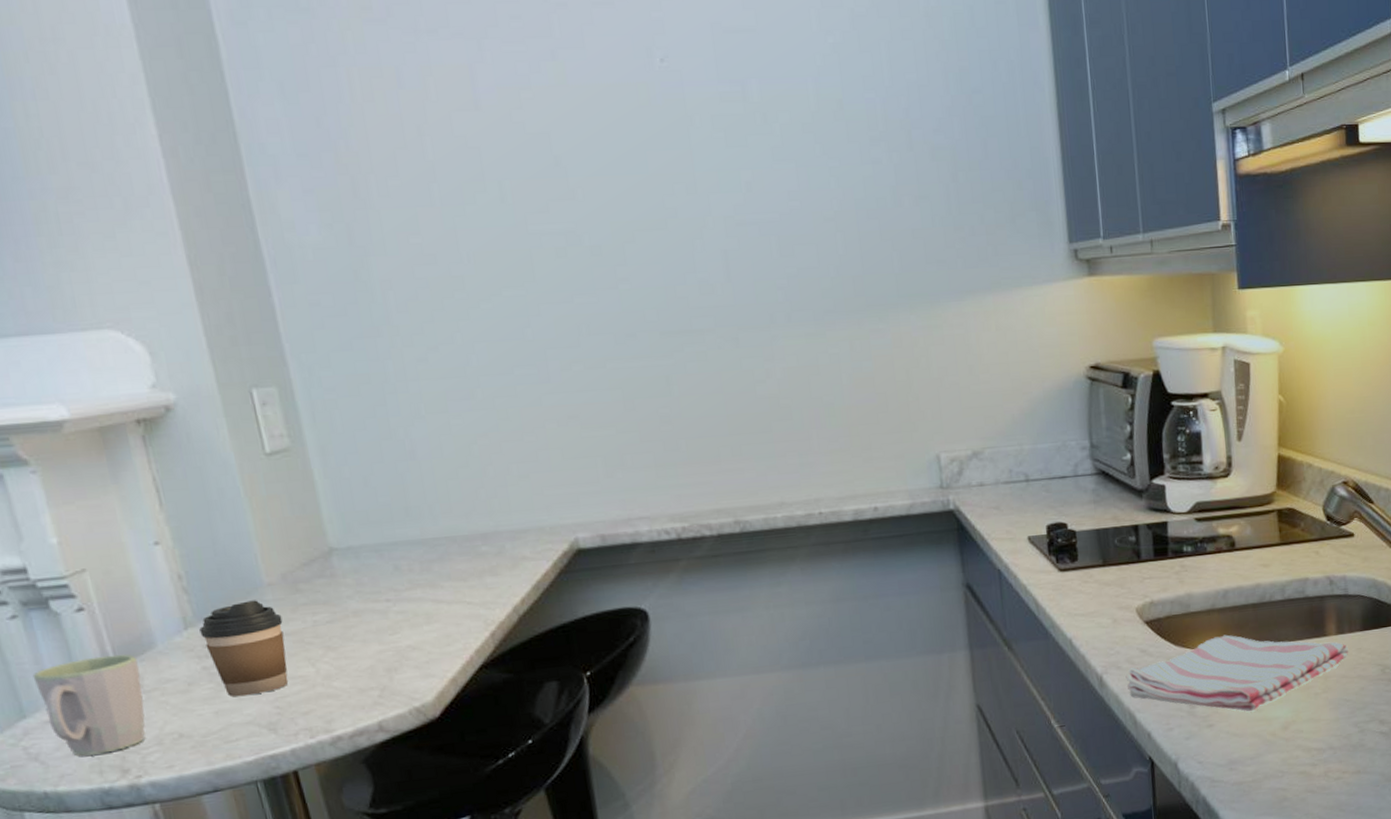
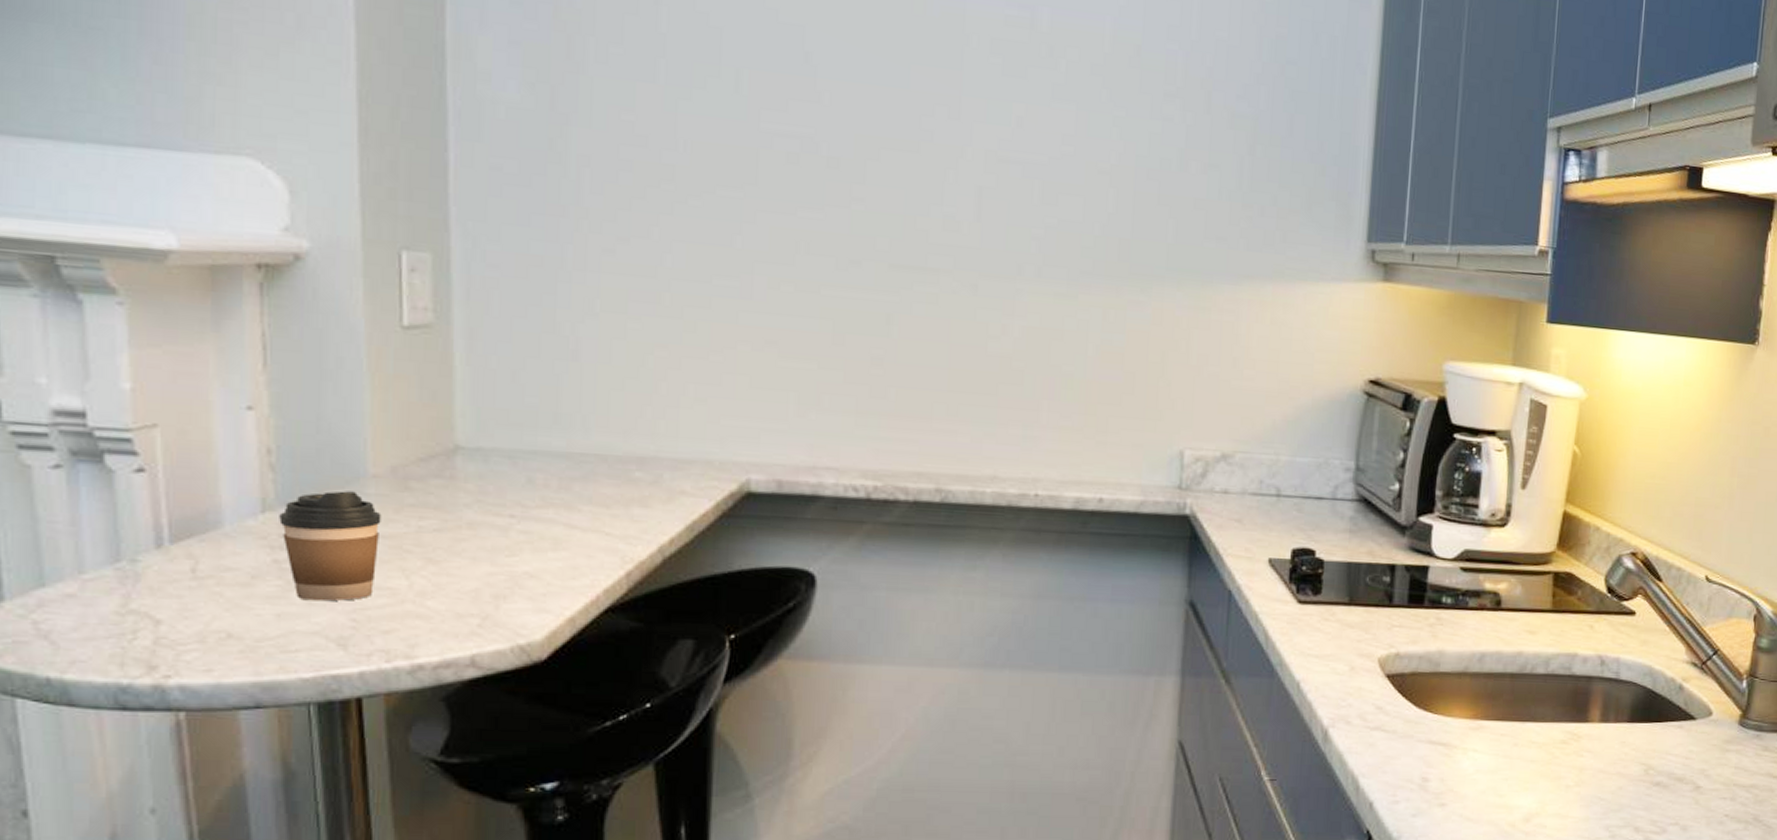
mug: present [32,654,145,756] -> none [64,528,196,643]
dish towel: present [1125,635,1349,712] -> none [1354,703,1612,796]

